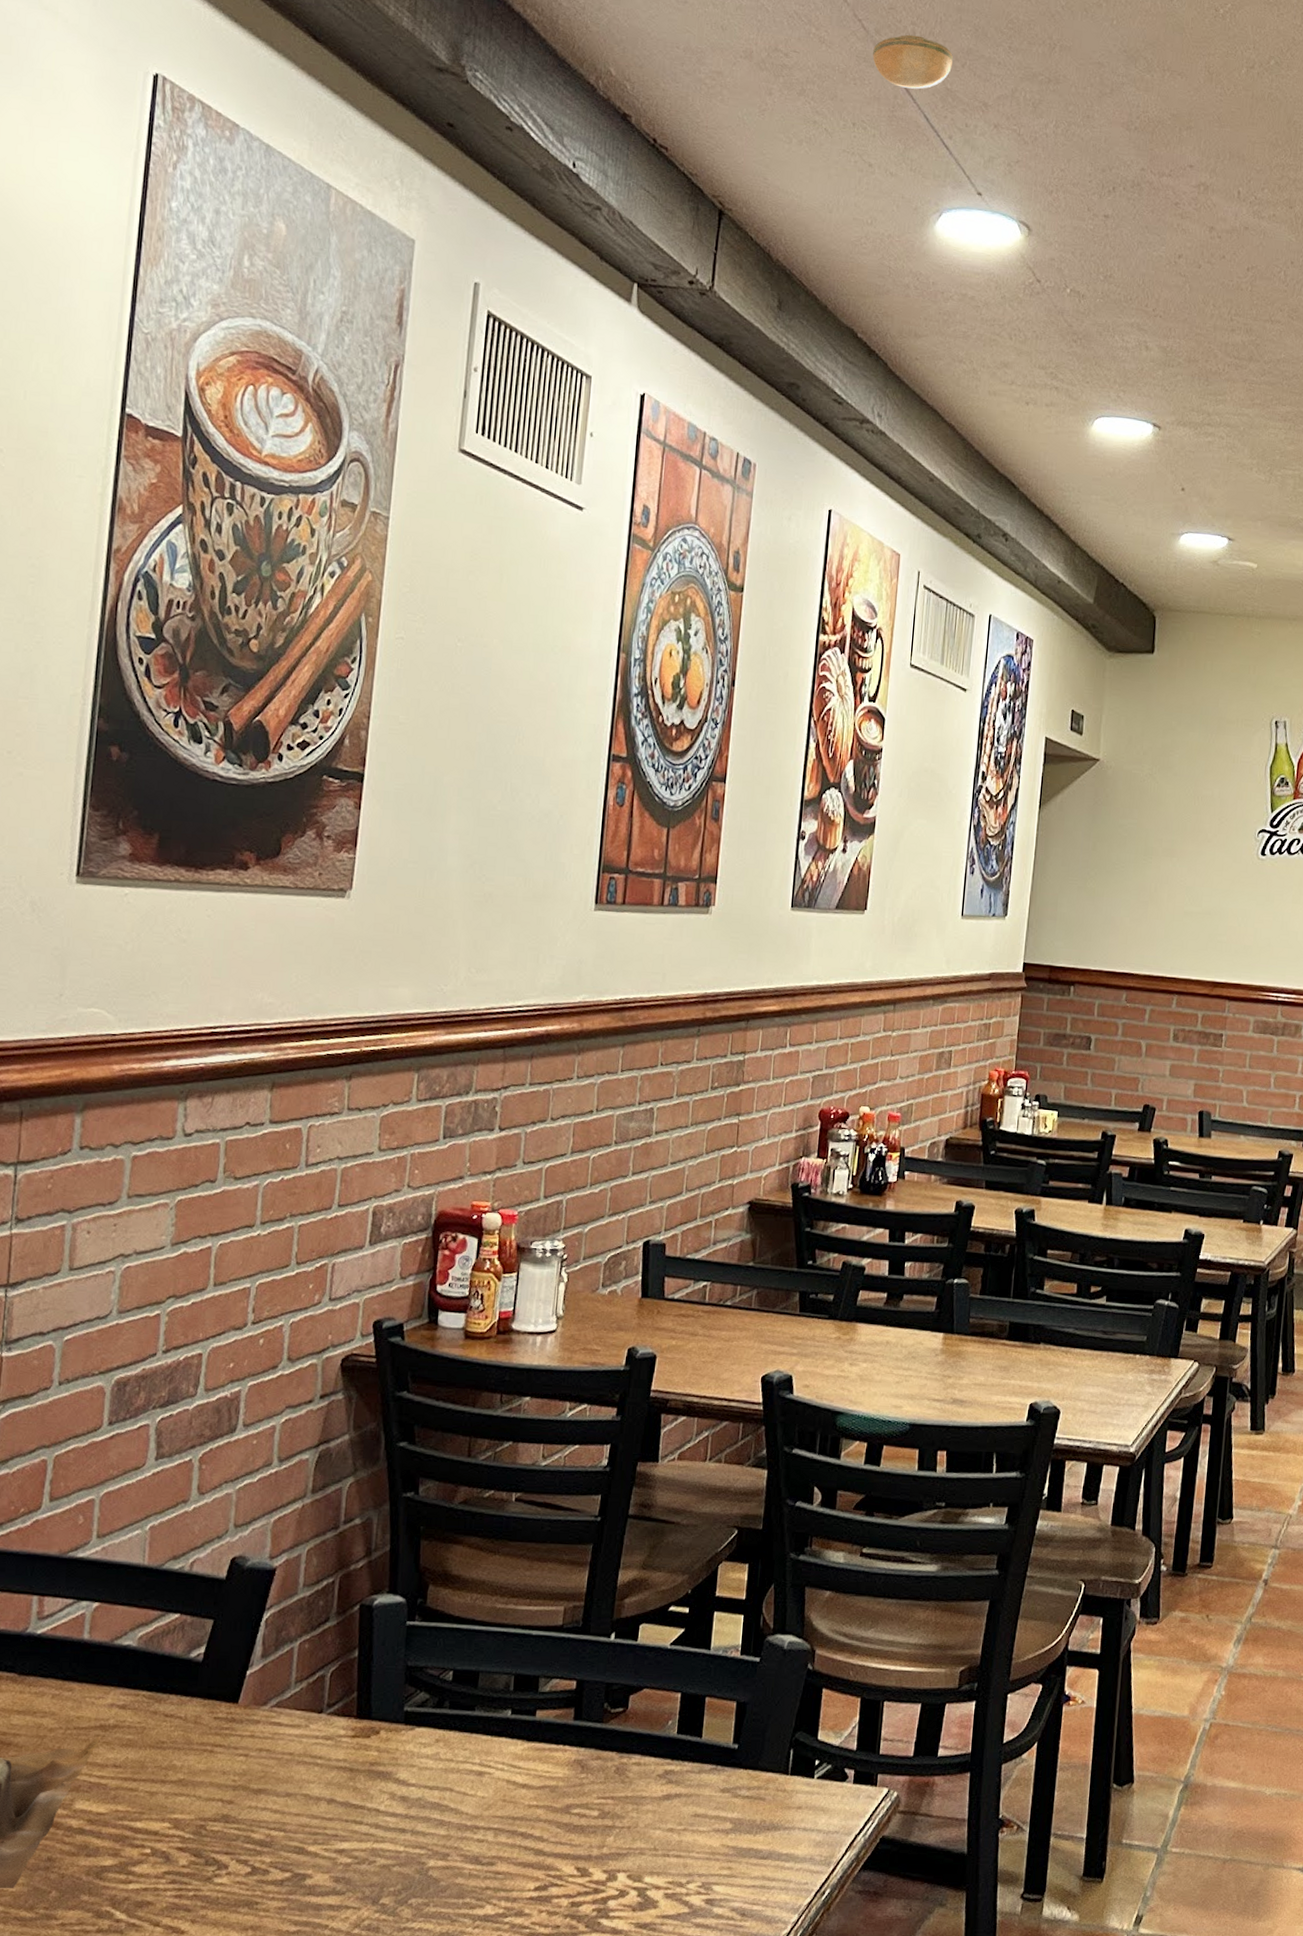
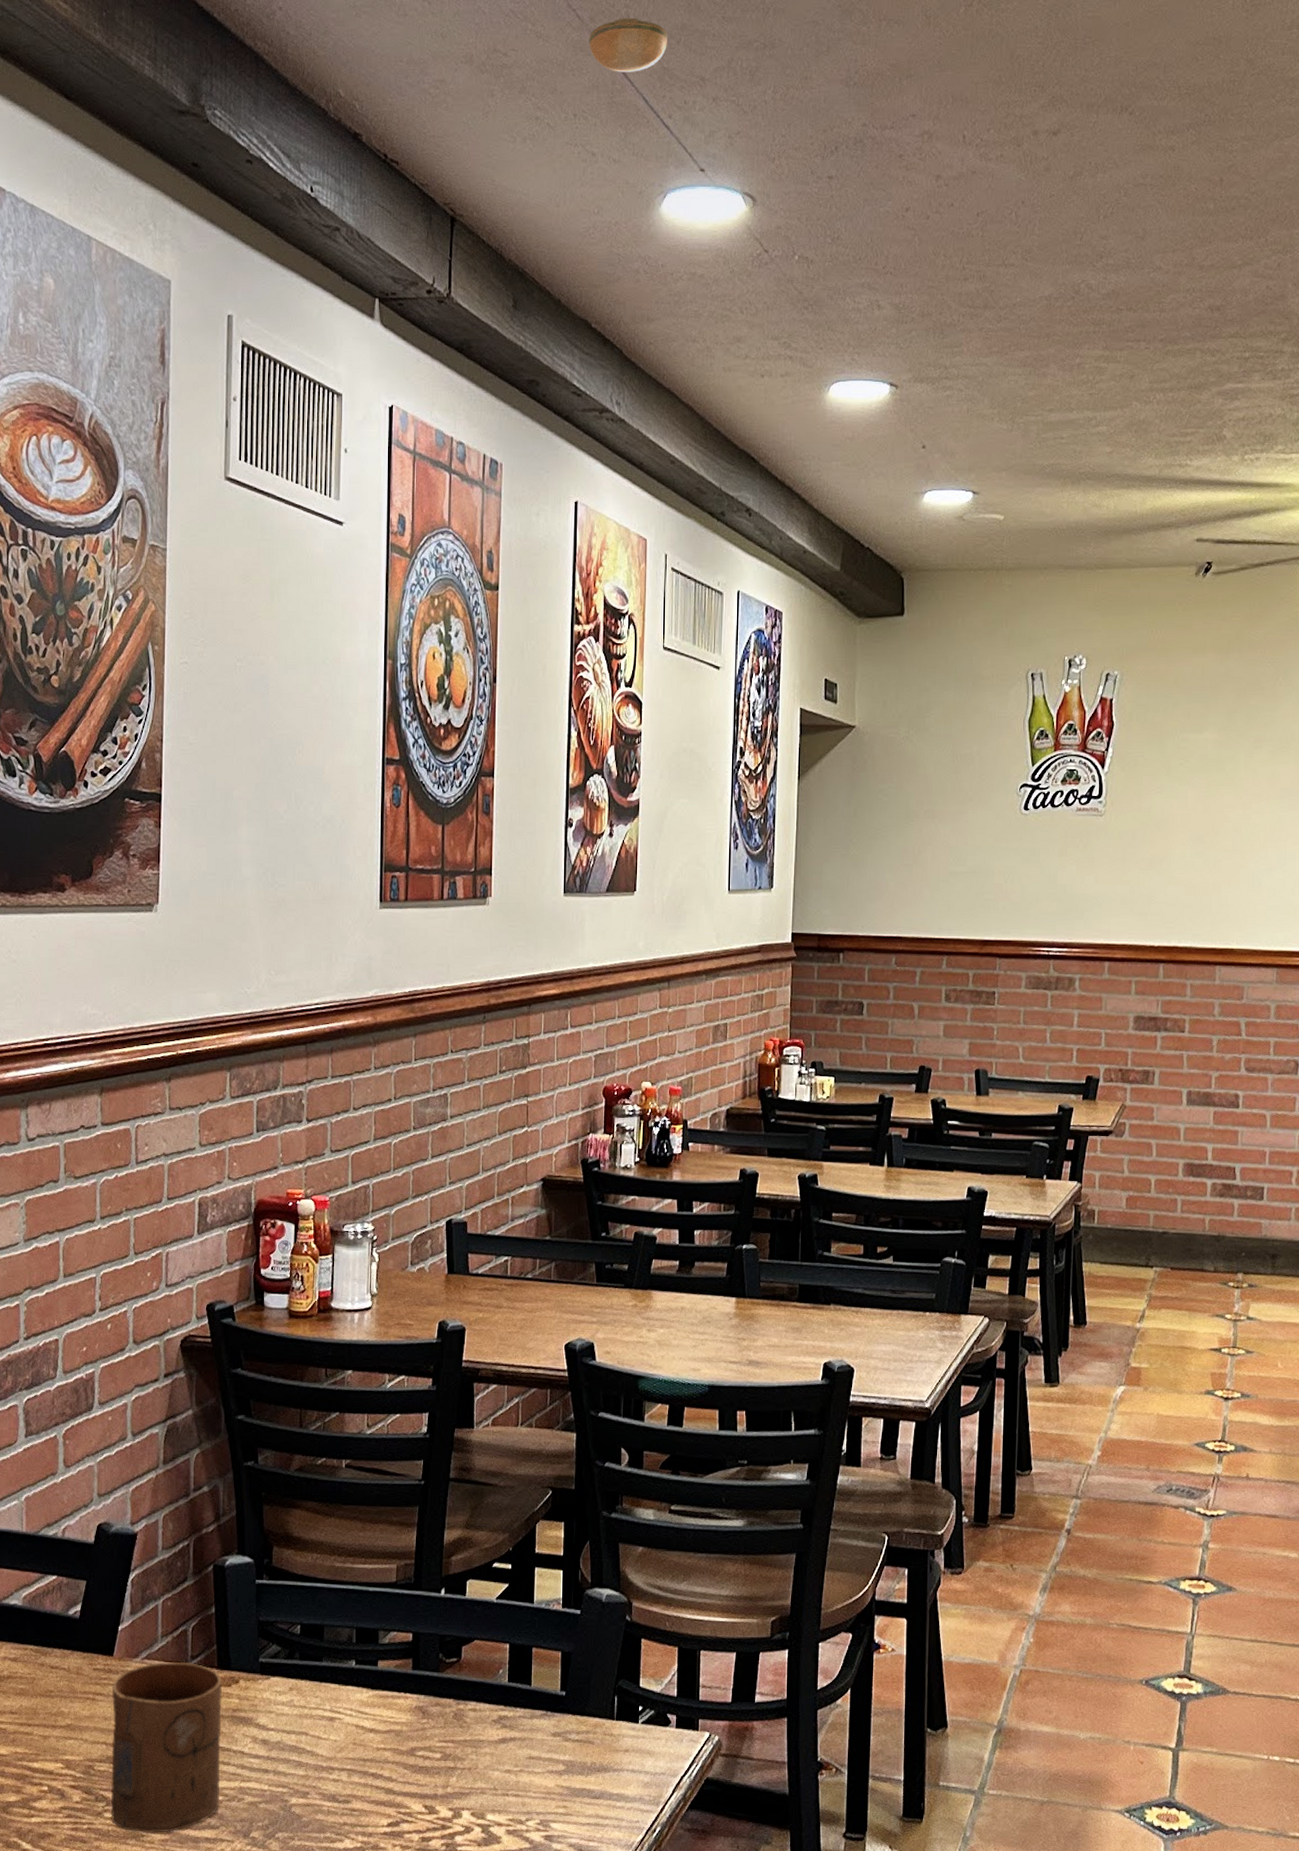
cup: none [222,1710,360,1901] -> present [110,1661,223,1834]

